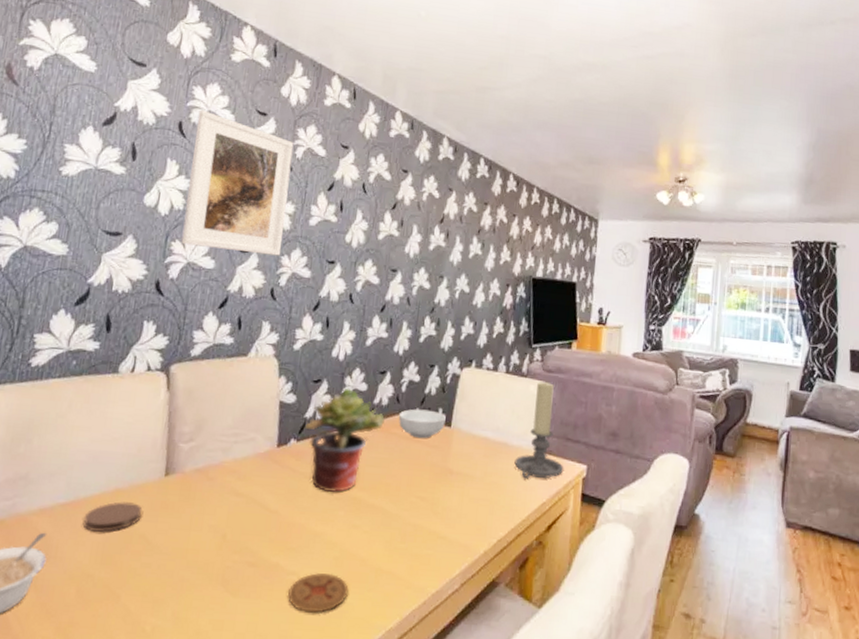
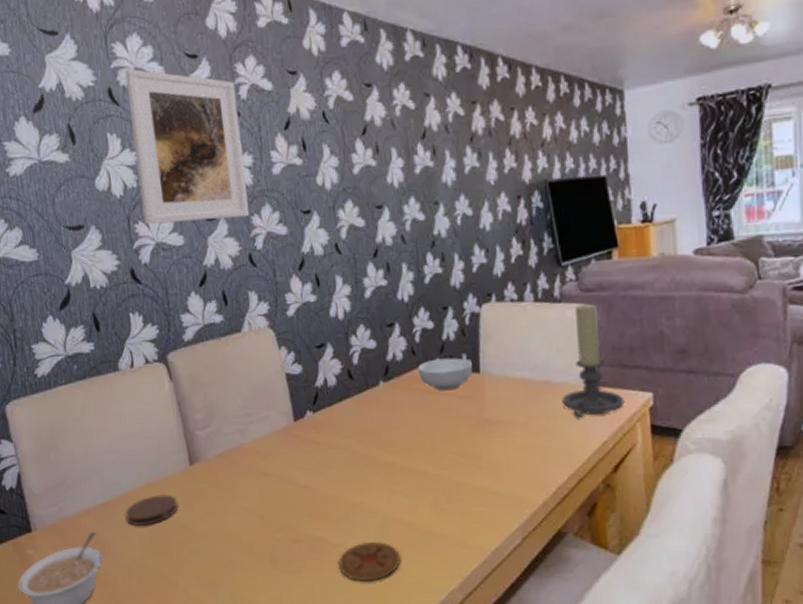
potted plant: present [305,387,385,493] -> none [318,348,403,461]

